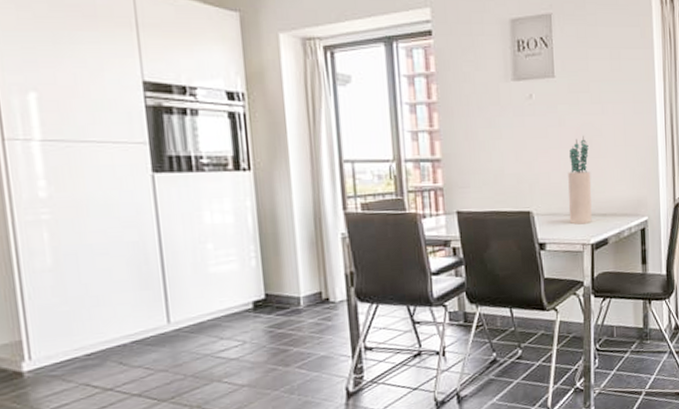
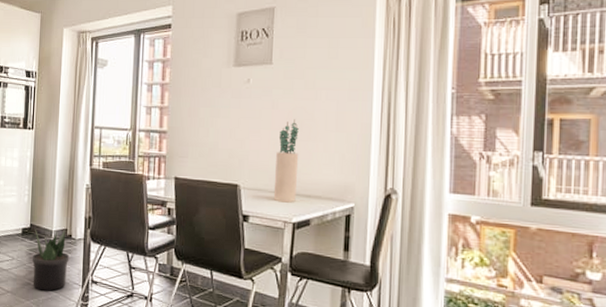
planter: none [273,293,330,374] -> present [32,229,70,291]

